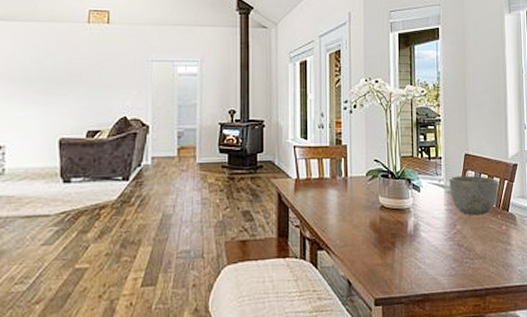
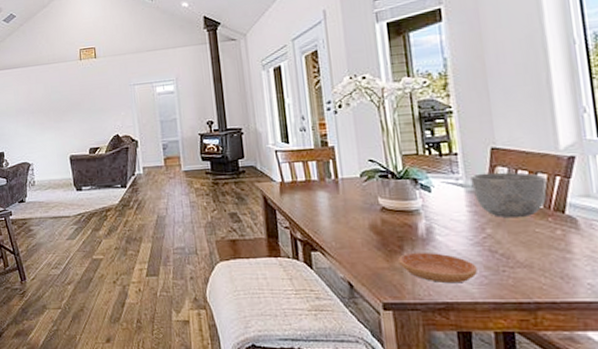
saucer: none [390,247,449,277] -> present [398,252,479,284]

